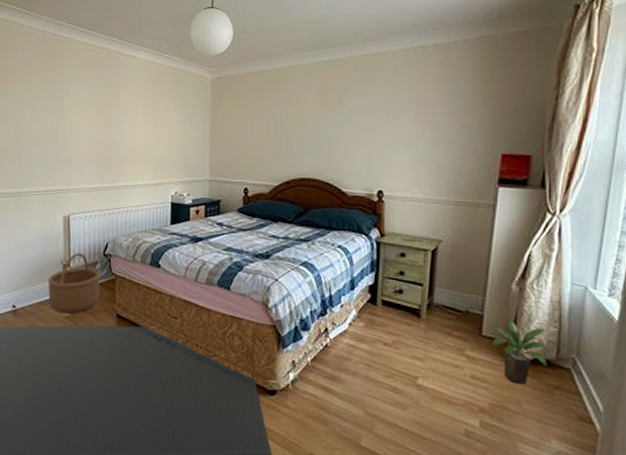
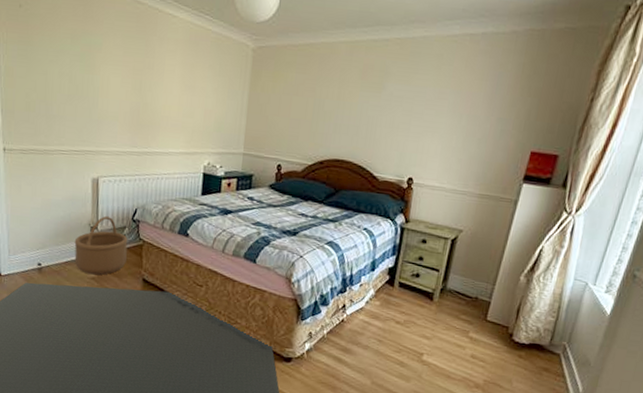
potted plant: present [487,319,555,385] -> none [492,307,550,366]

